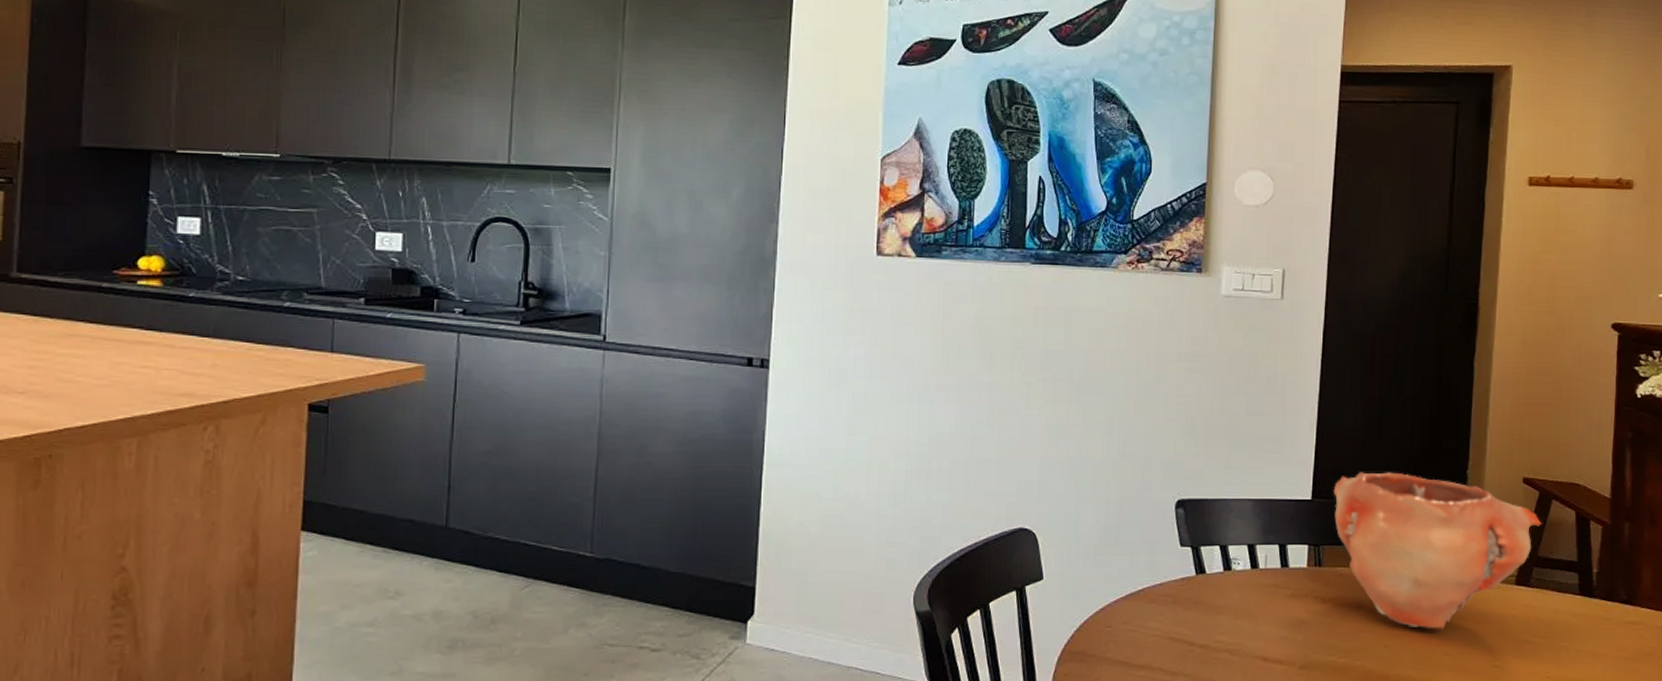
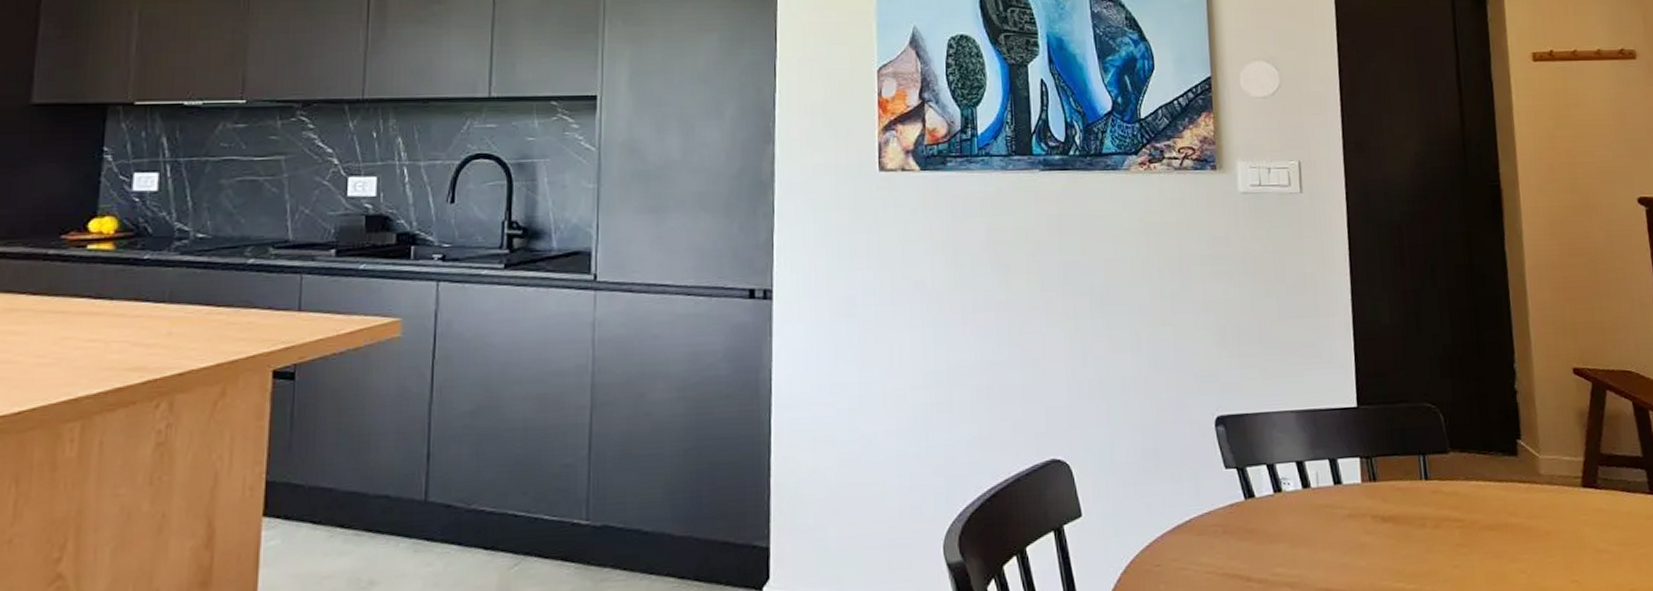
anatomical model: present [1333,472,1542,629] -> none [1378,371,1600,544]

